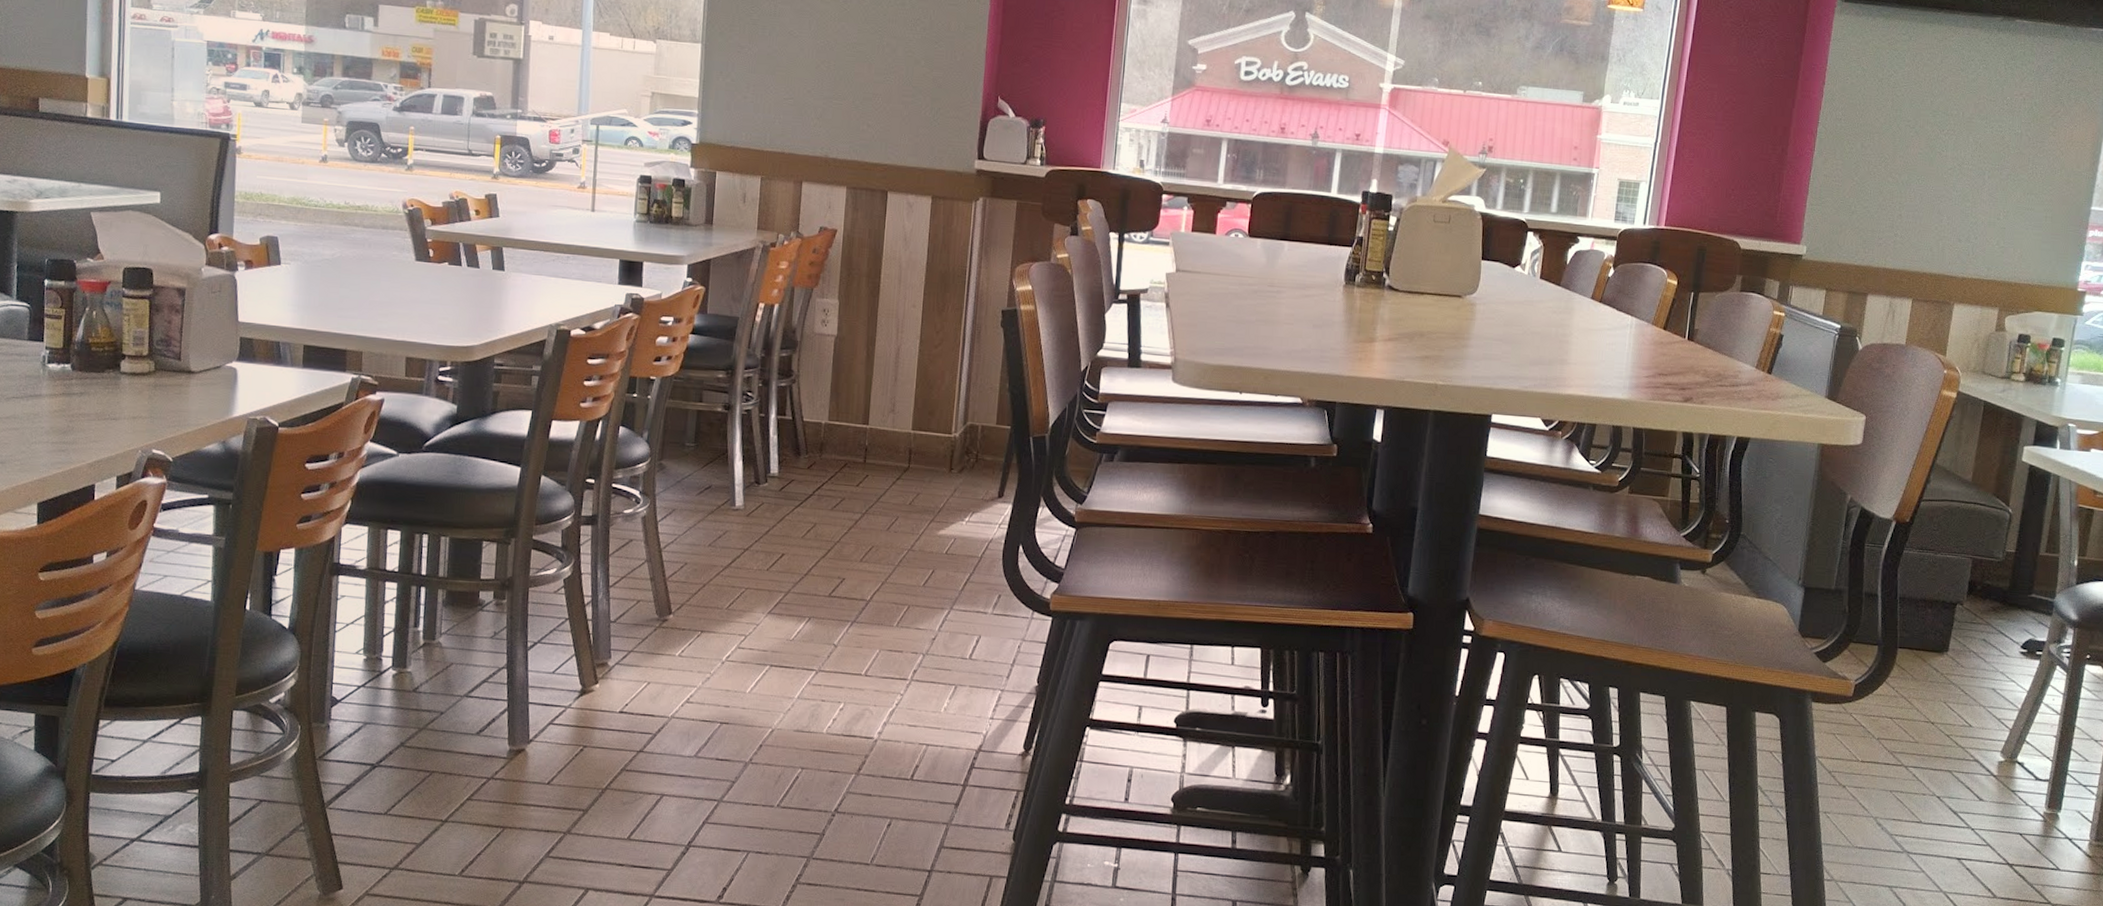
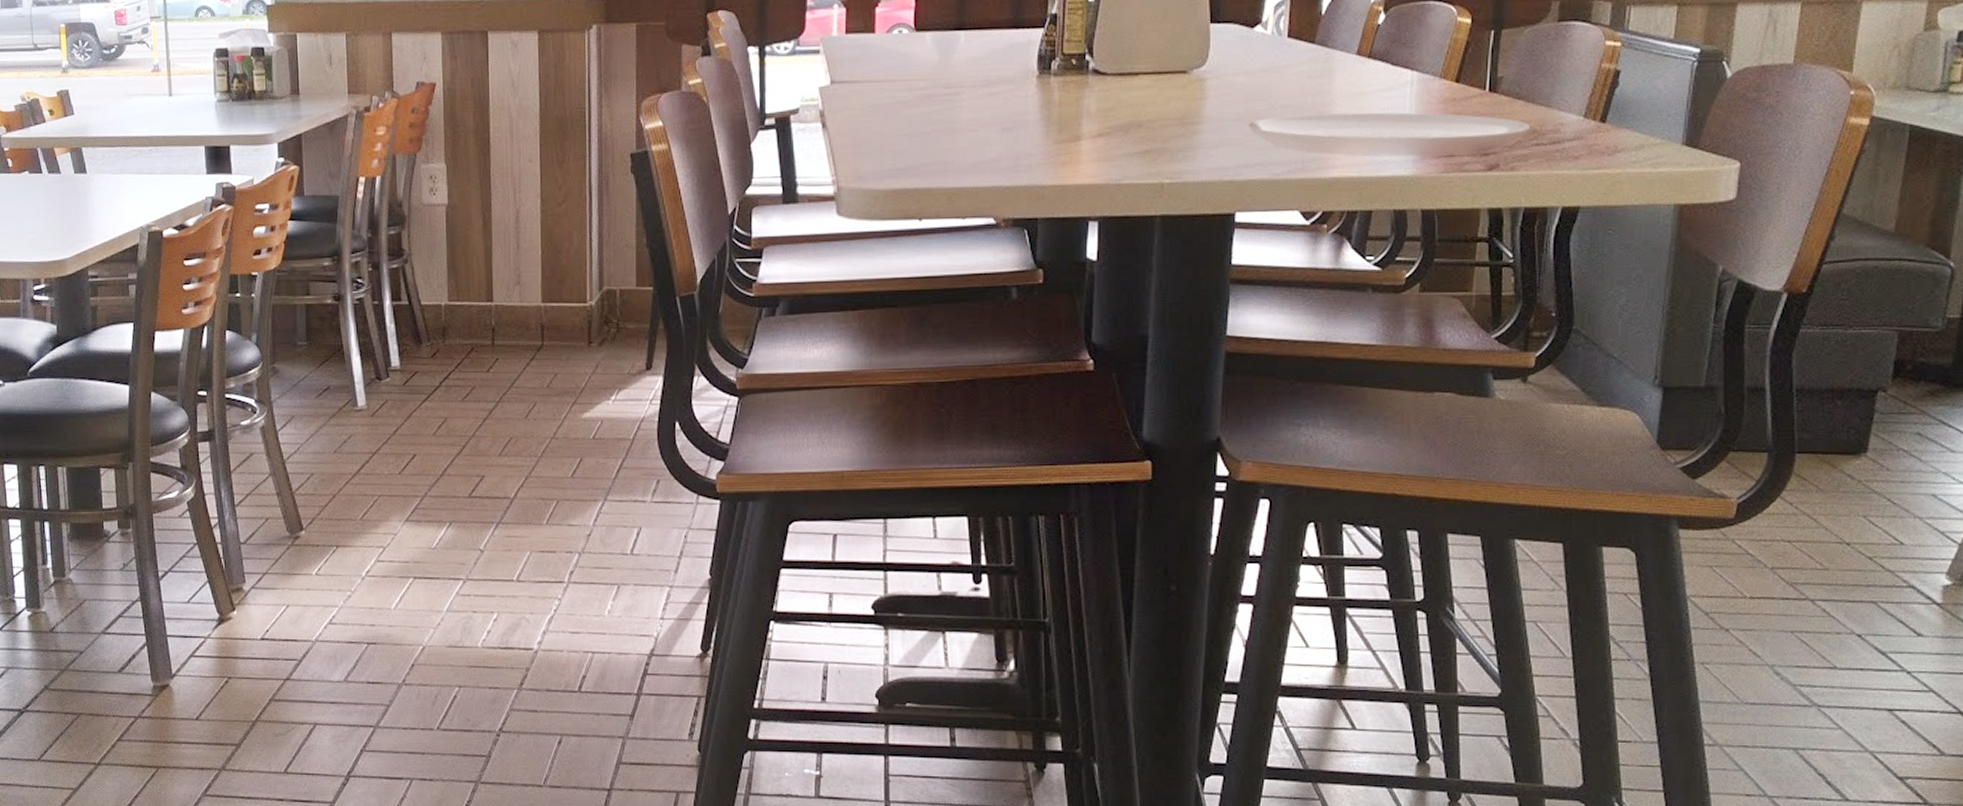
plate: none [1506,340,1717,388] -> present [1248,112,1531,158]

